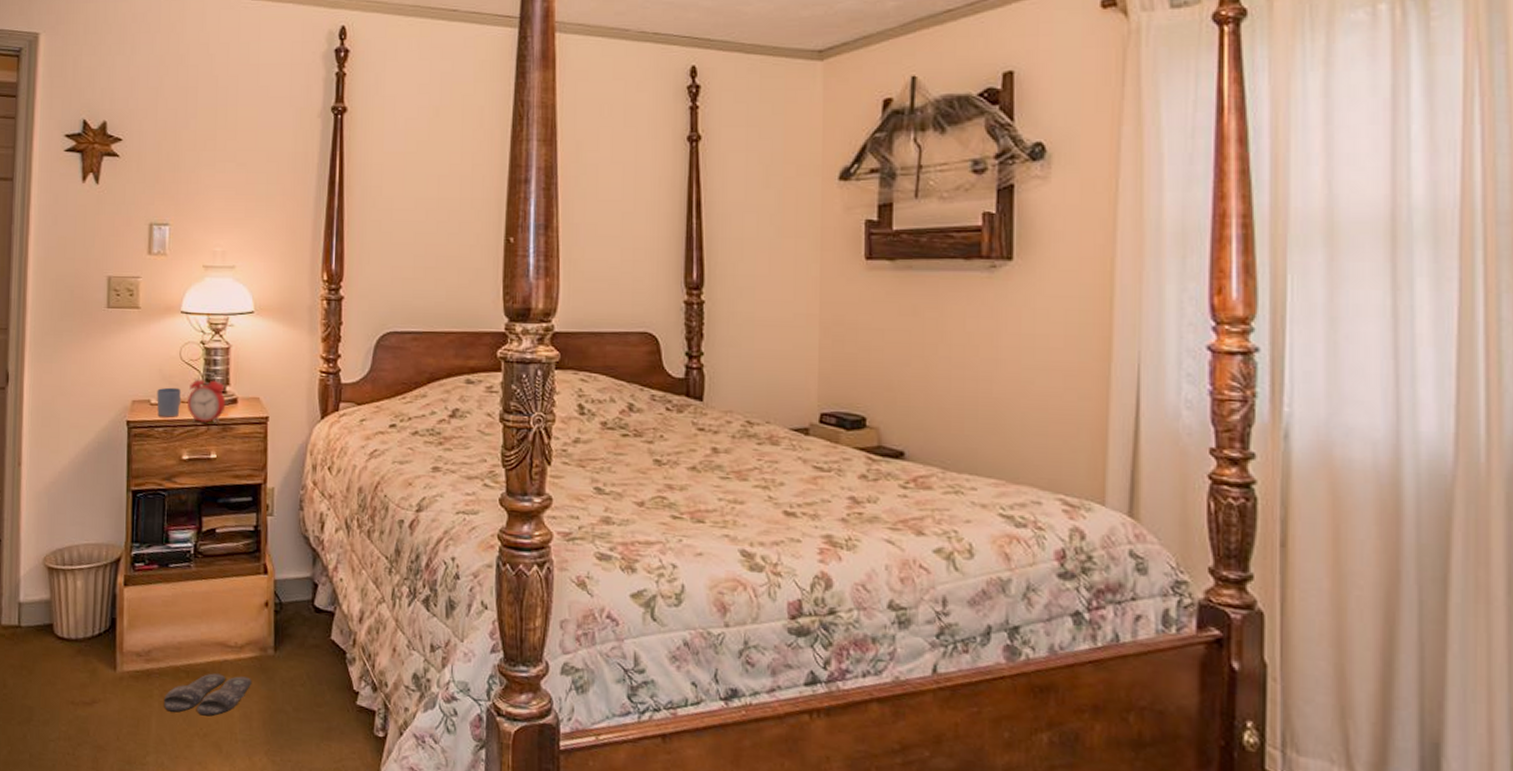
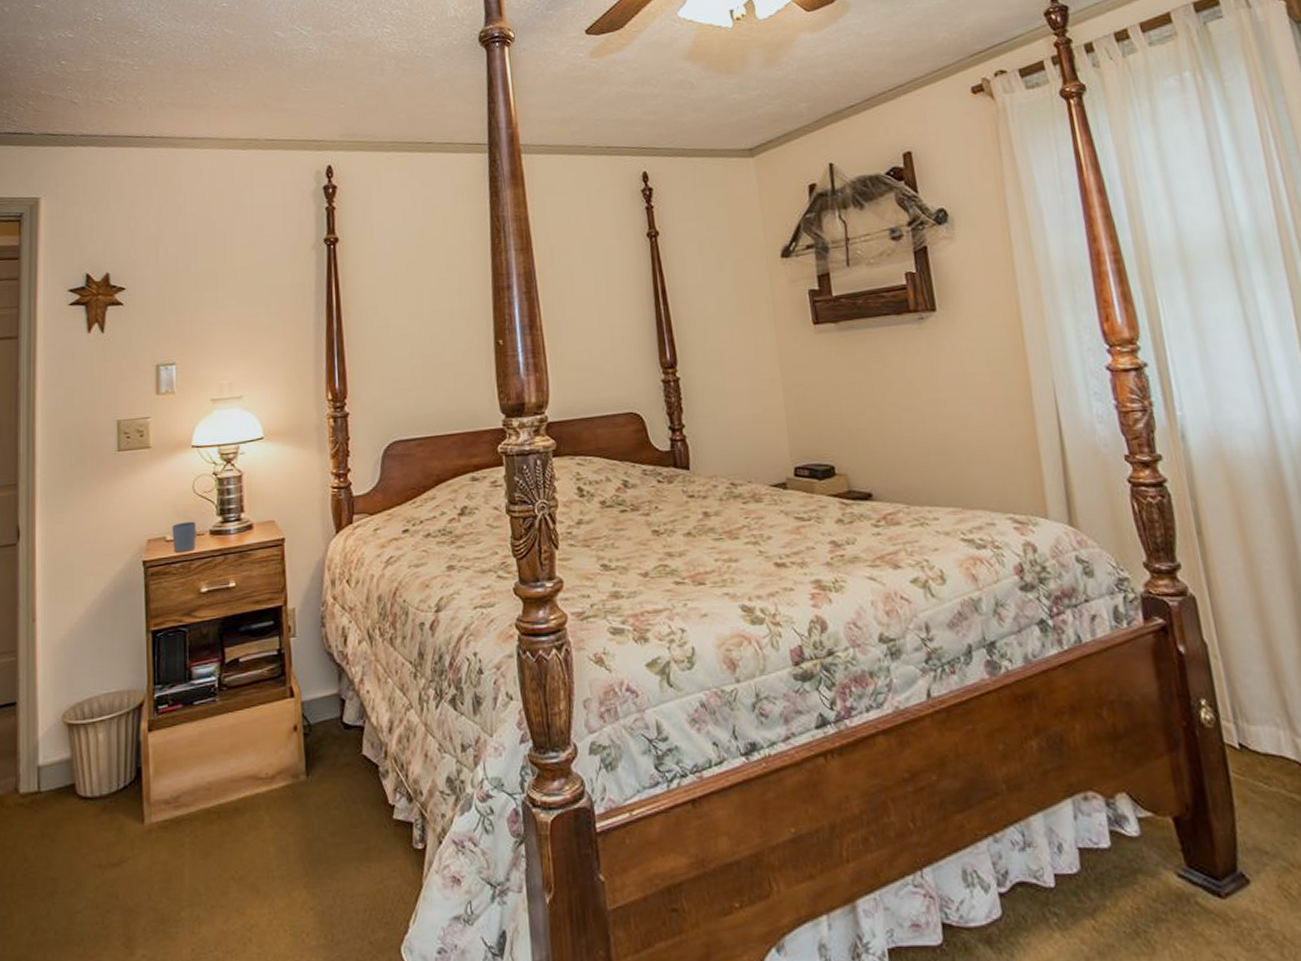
slippers: present [164,673,252,716] -> none [196,808,286,858]
alarm clock: present [187,371,226,424] -> none [202,501,242,553]

